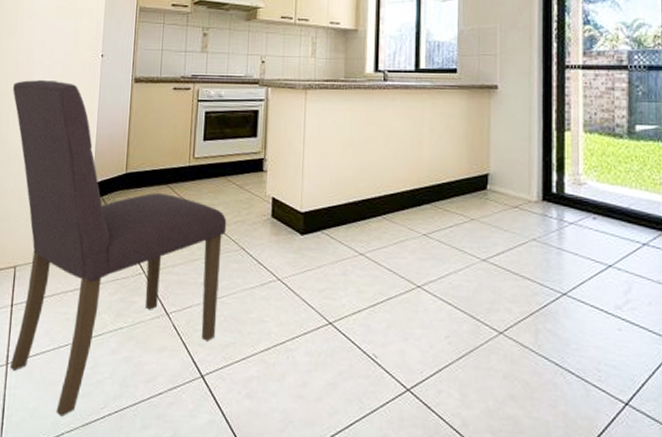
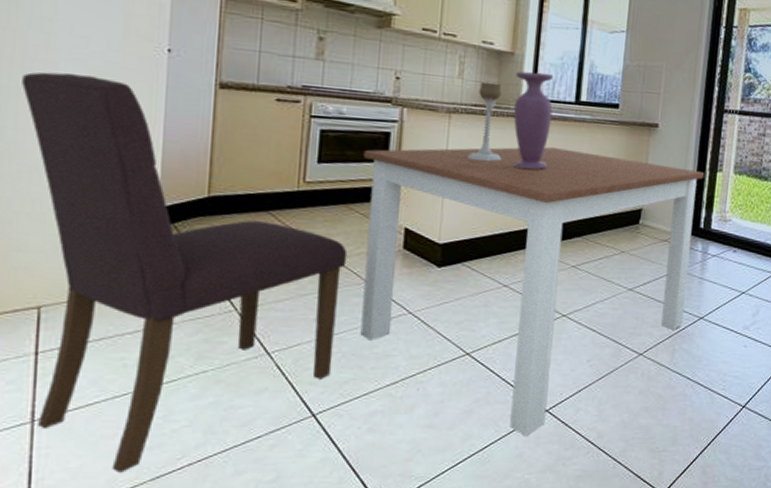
dining table: none [238,115,551,418] -> present [360,147,705,437]
candle holder: none [321,58,352,133] -> present [467,81,502,162]
vase: none [360,45,395,139] -> present [513,71,554,170]

